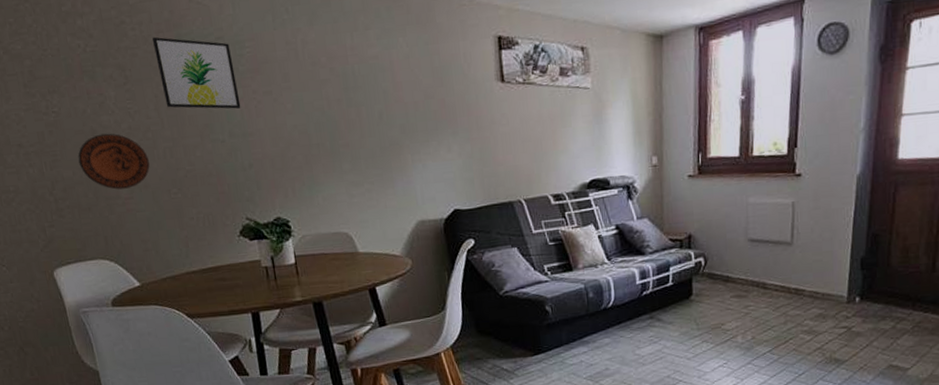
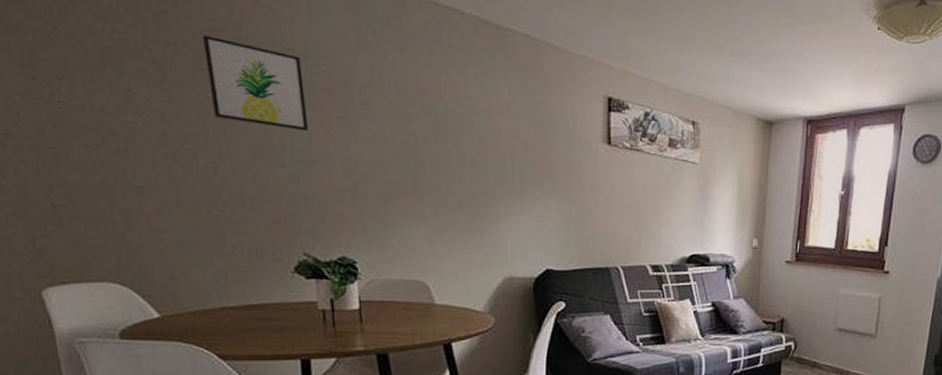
decorative plate: present [78,133,150,190] -> none [89,136,186,204]

